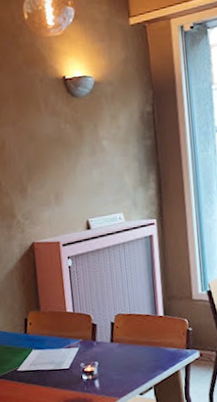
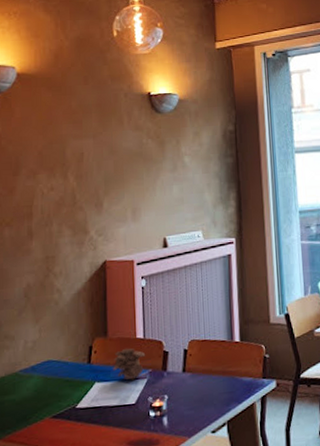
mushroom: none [47,320,76,349] -> present [113,348,146,381]

